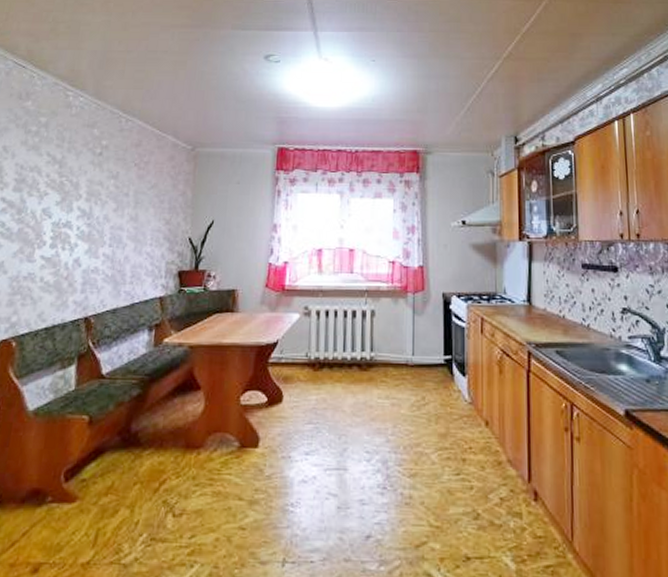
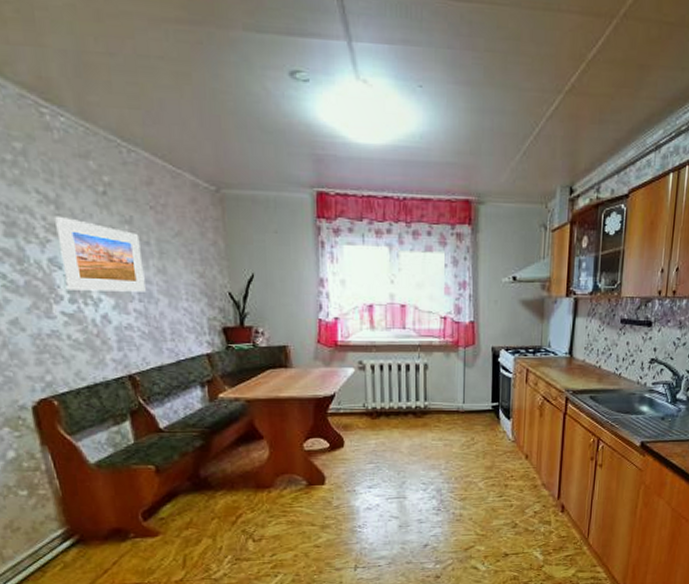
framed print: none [51,173,121,238] -> present [55,216,146,292]

